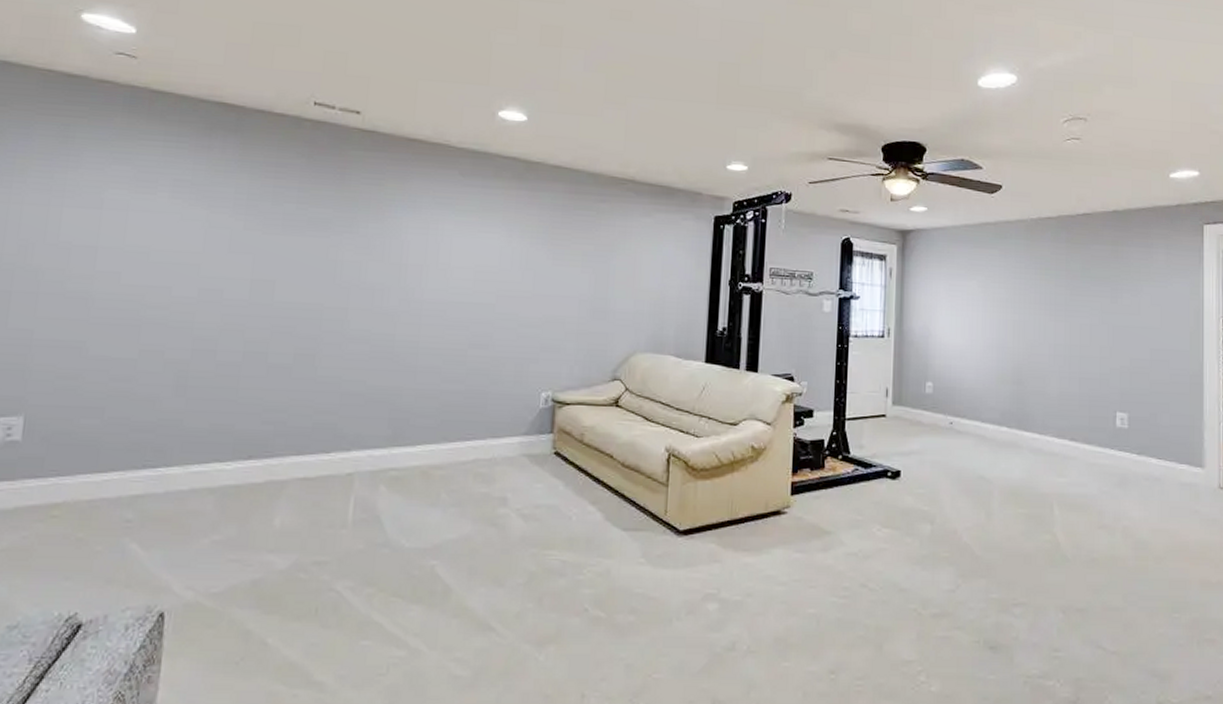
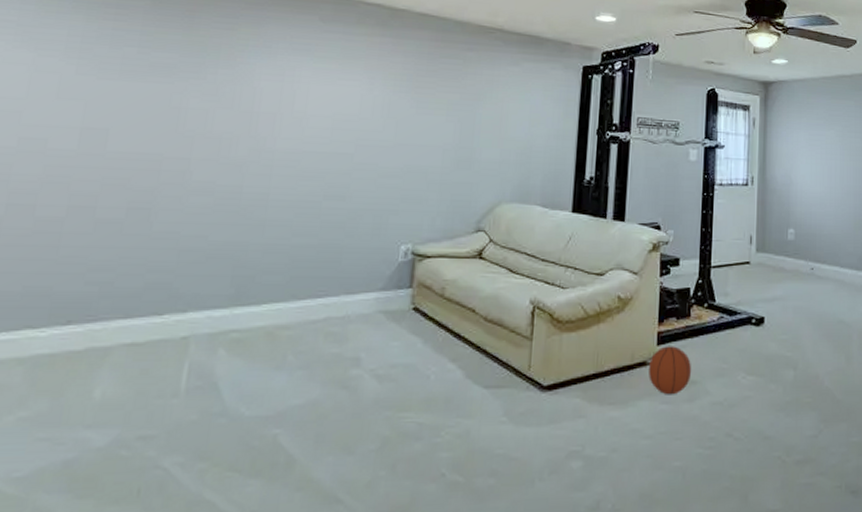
basketball: none [783,496,826,544] -> present [649,346,692,395]

